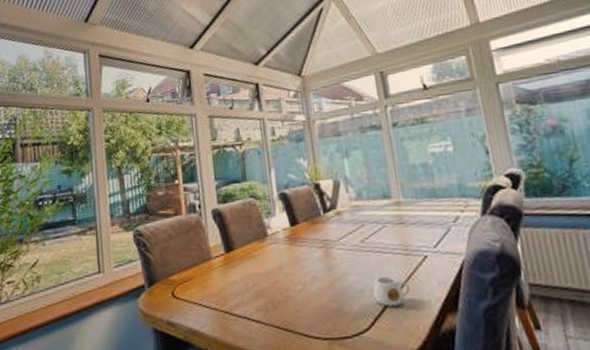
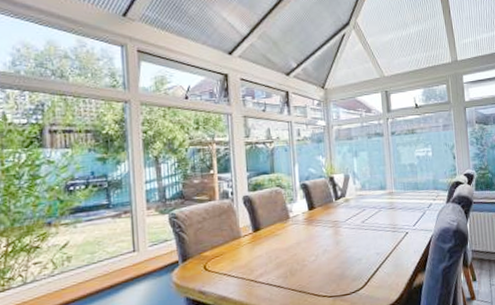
mug: present [373,276,410,307] -> none [368,247,395,270]

